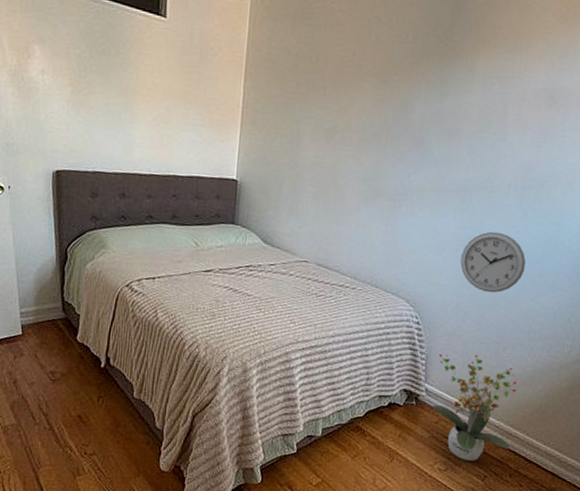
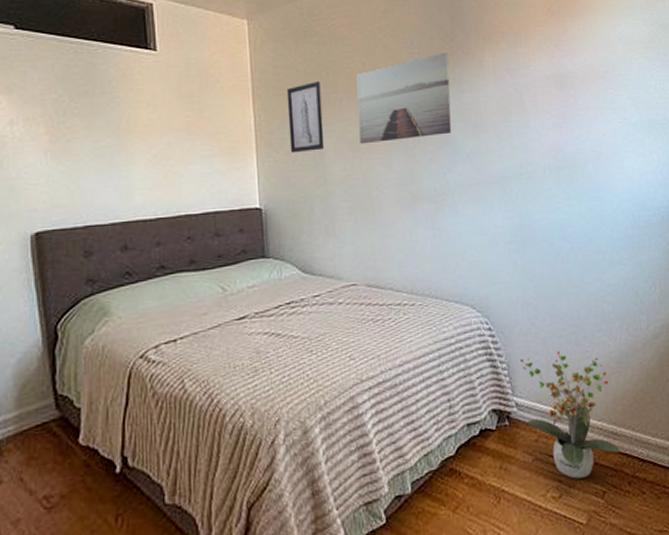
wall art: none [270,65,309,135] -> present [286,80,325,154]
wall art: none [335,51,441,137] -> present [356,53,452,144]
wall clock: present [460,231,526,293] -> none [515,216,582,281]

